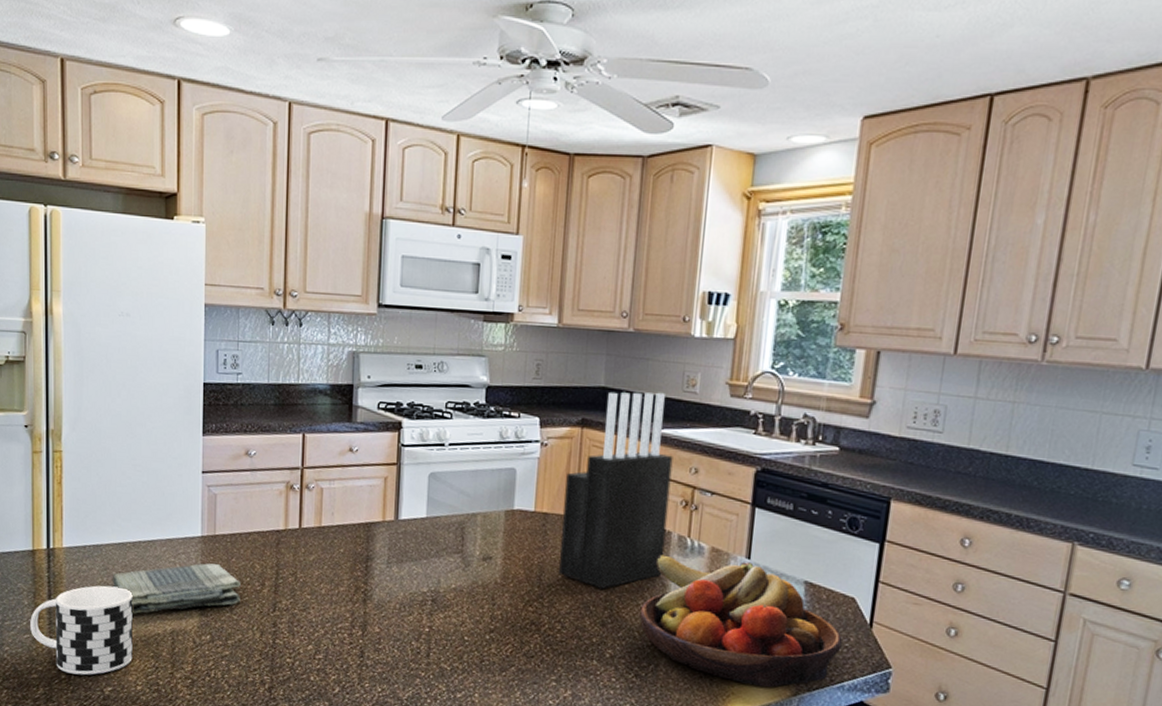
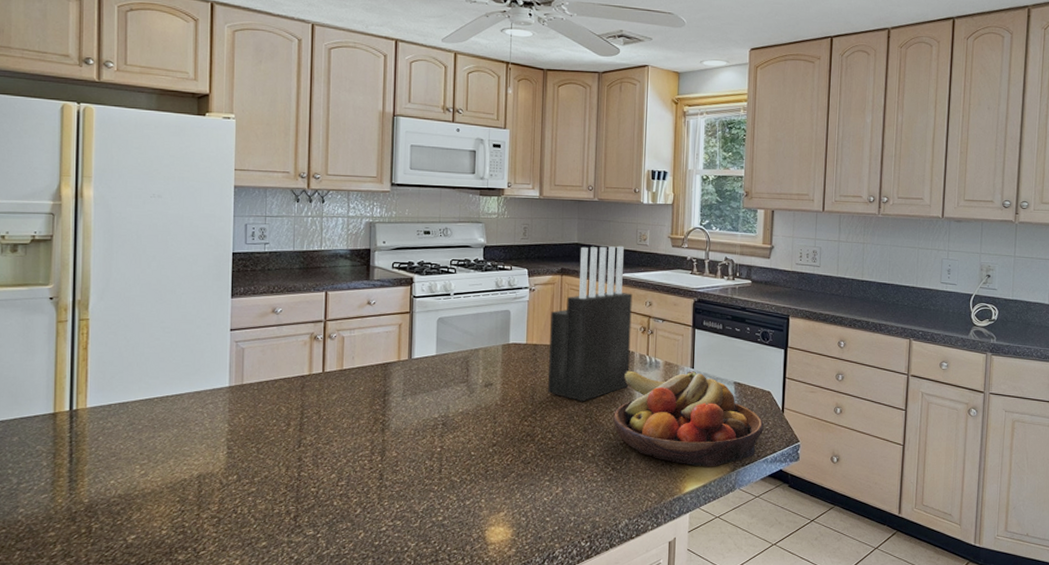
cup: present [30,585,133,675] -> none [49,439,159,527]
dish towel: present [112,563,241,614] -> none [138,410,267,463]

